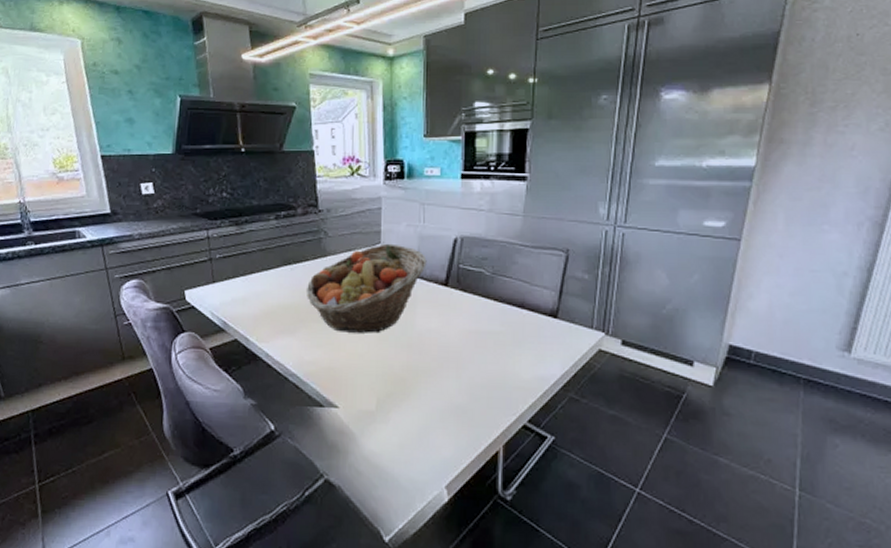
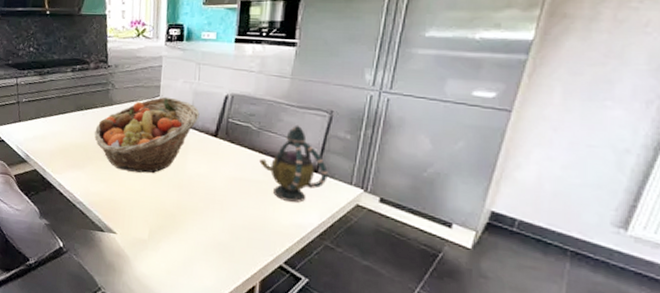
teapot: none [495,267,568,353] -> present [259,125,328,203]

